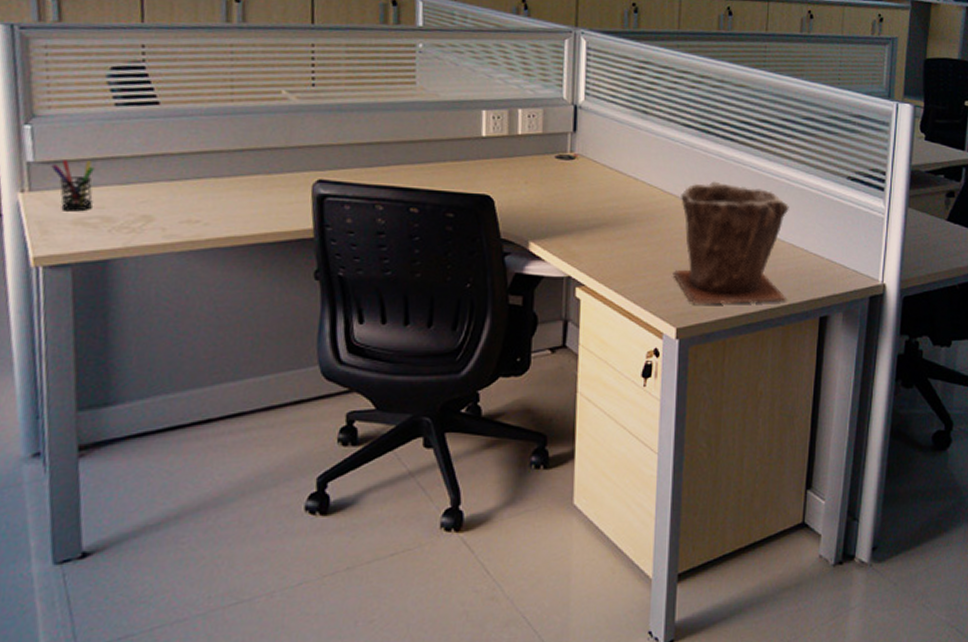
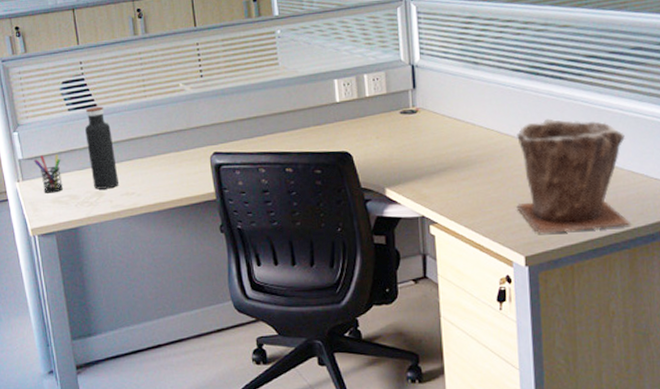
water bottle: none [136,105,179,213] -> present [84,107,118,190]

